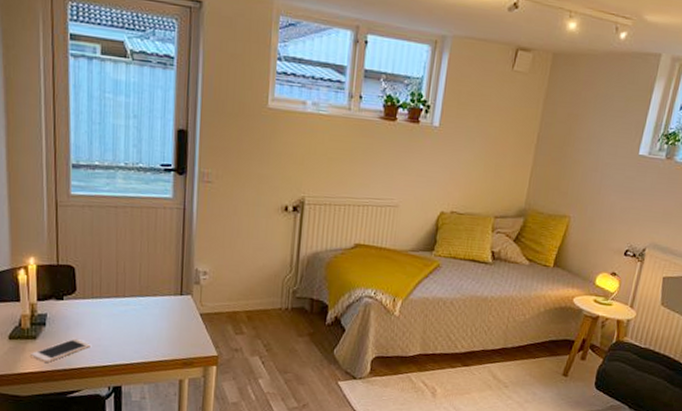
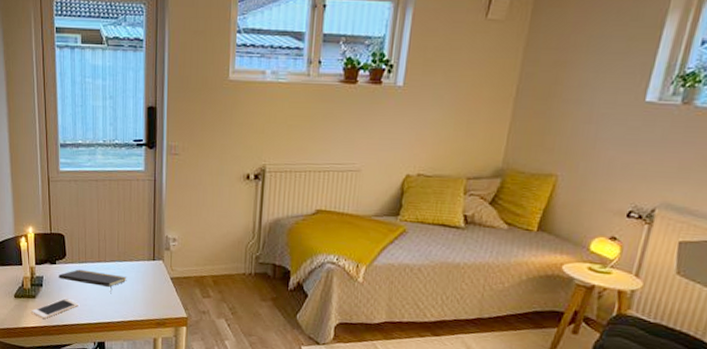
notepad: none [66,305,150,333] -> present [58,269,127,294]

